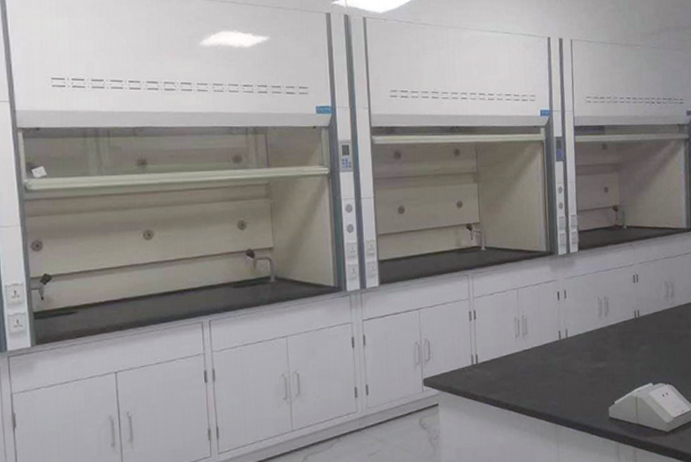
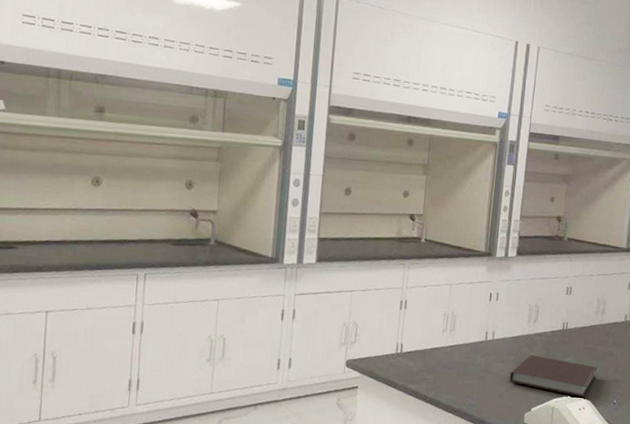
notebook: none [588,347,675,383] -> present [509,354,598,397]

